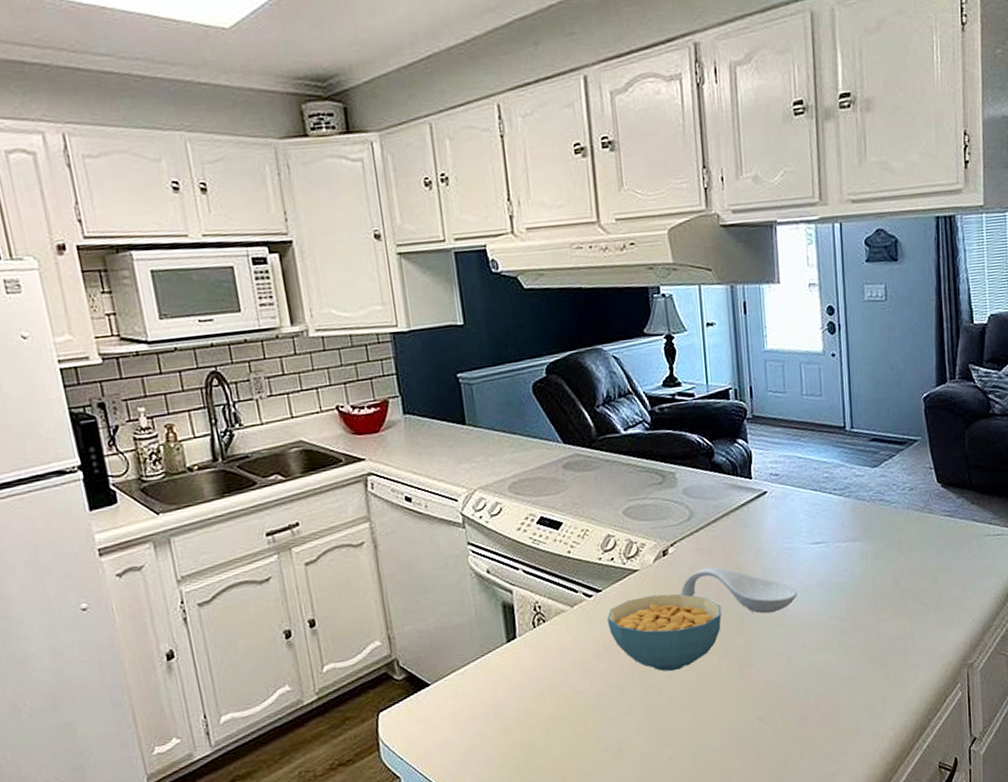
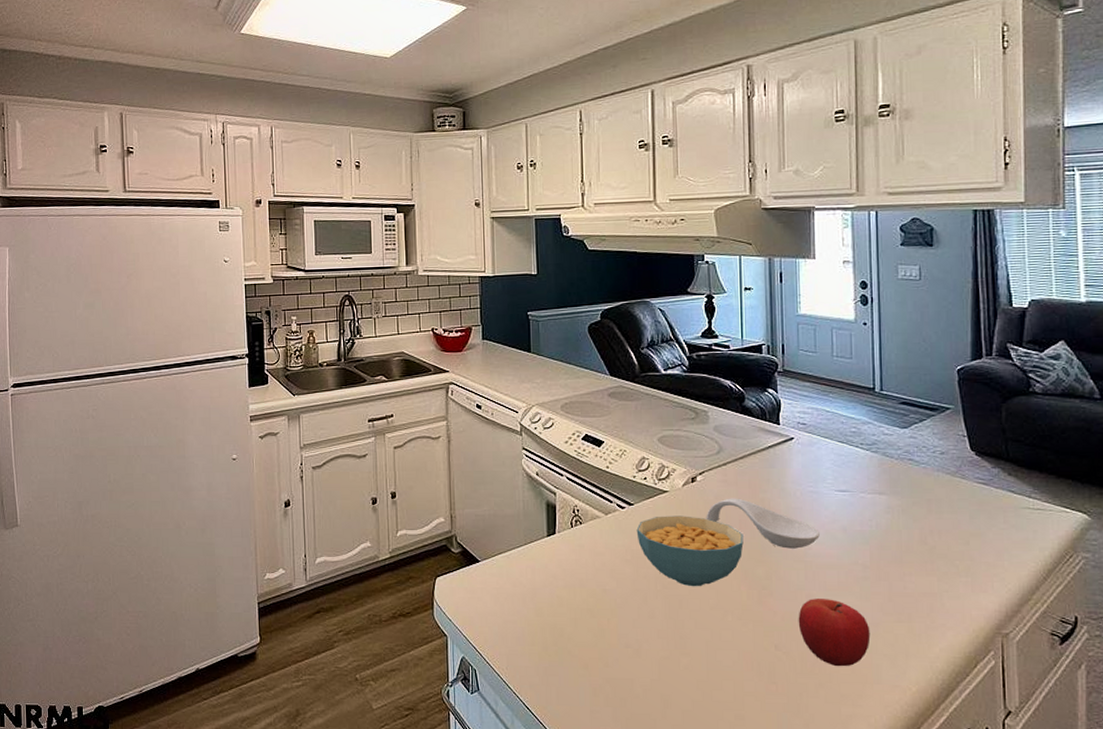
fruit: none [780,659,850,727] -> present [798,599,871,667]

